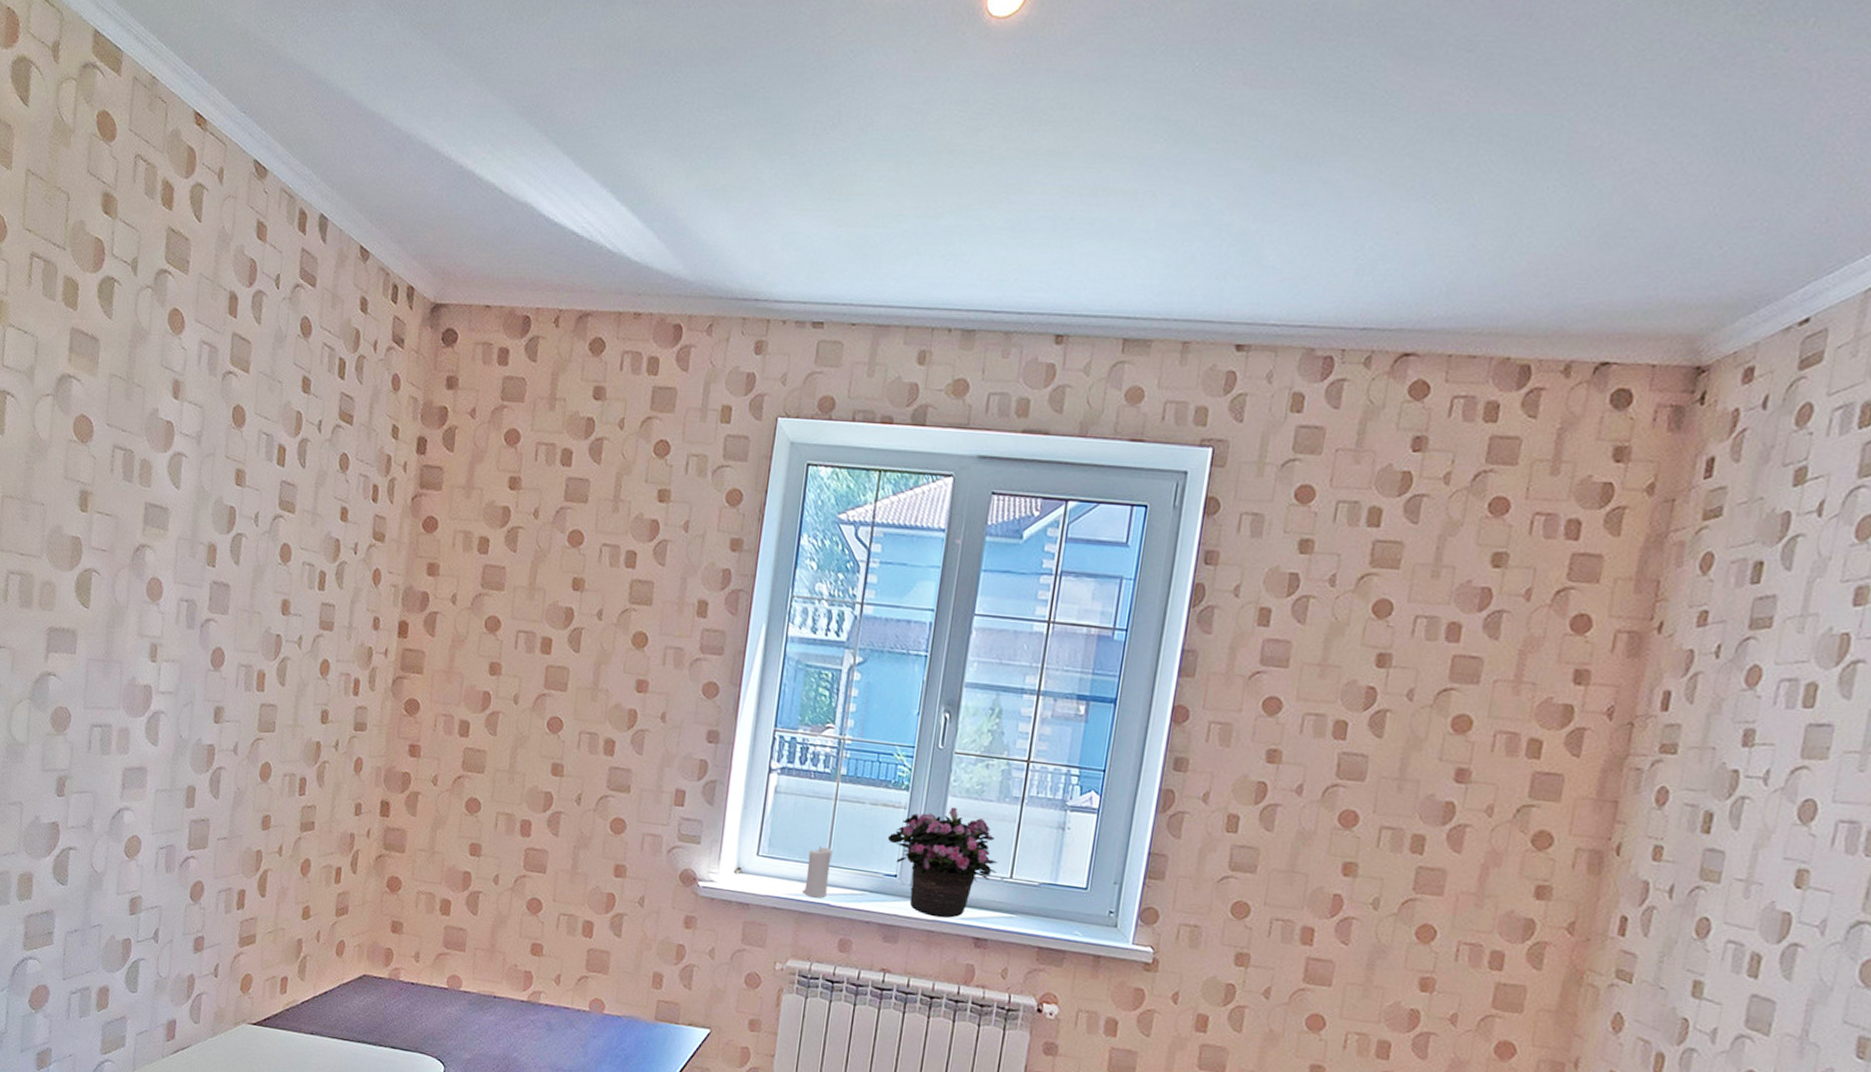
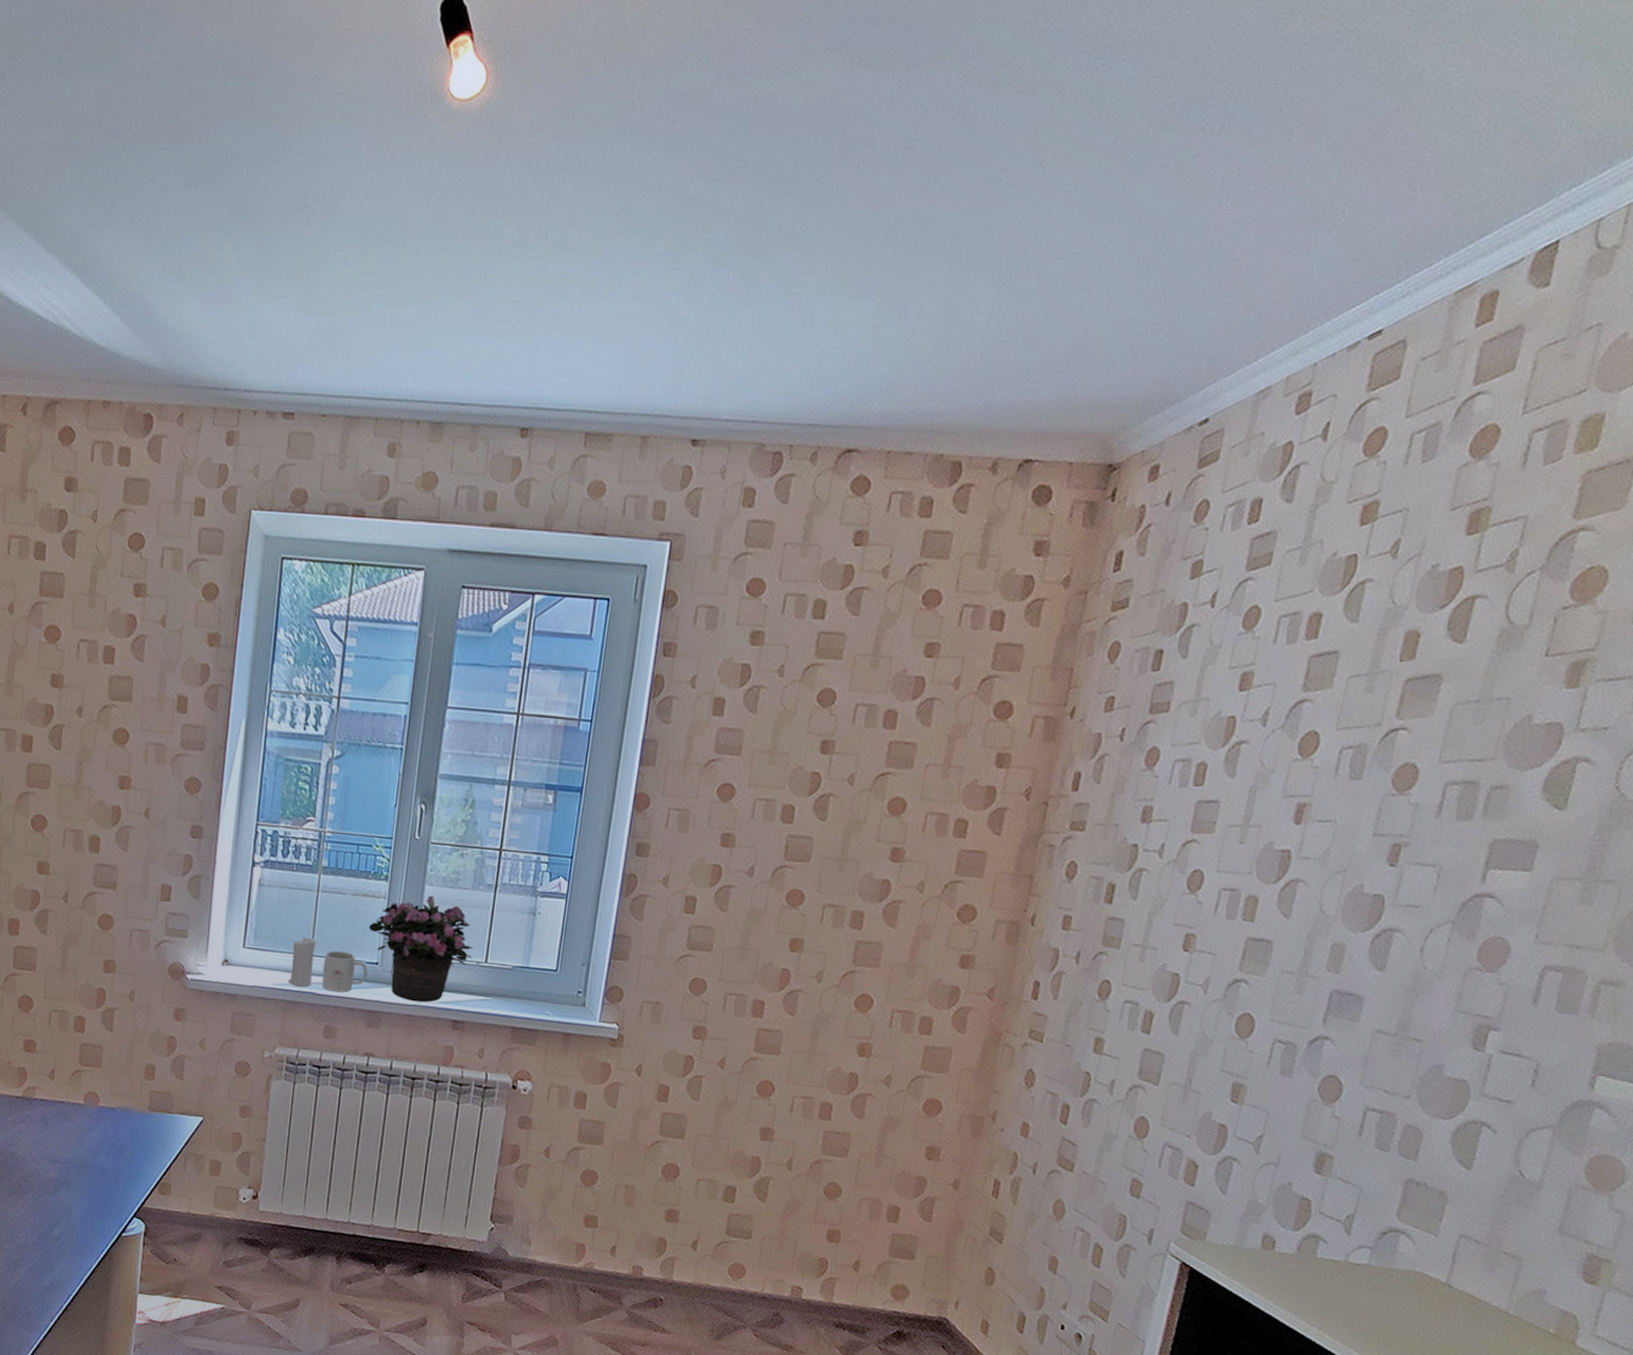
mug: none [837,861,886,906] -> present [322,950,368,994]

